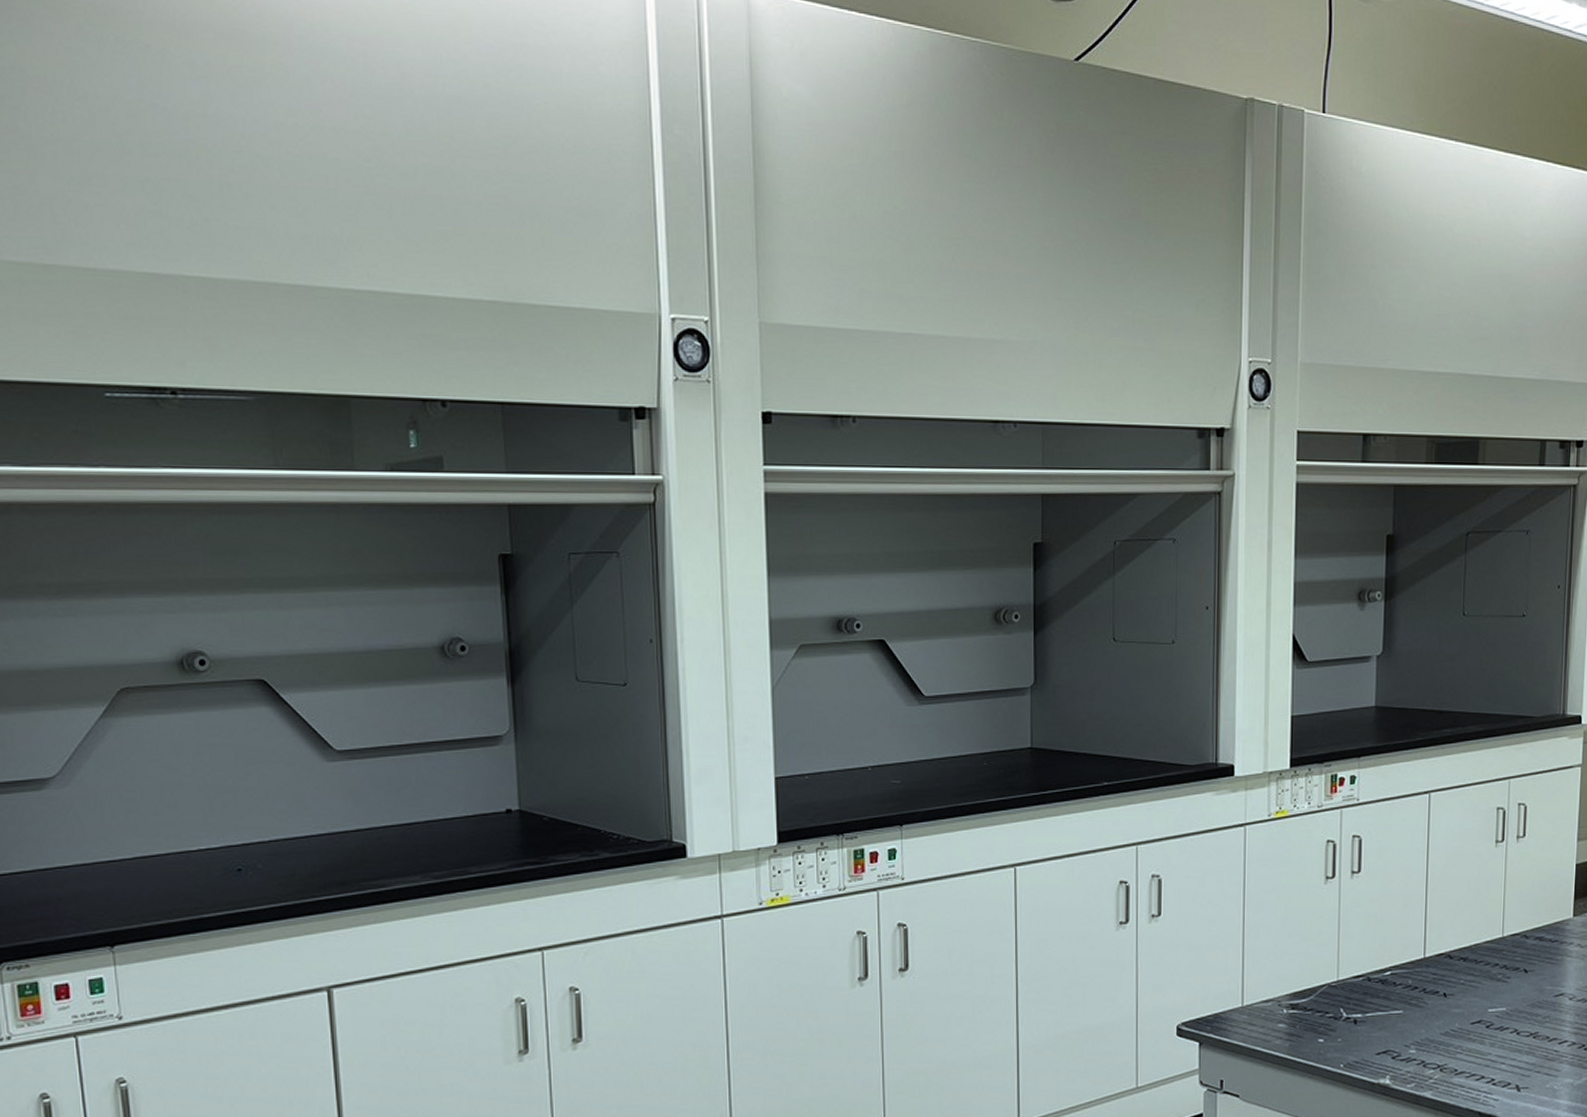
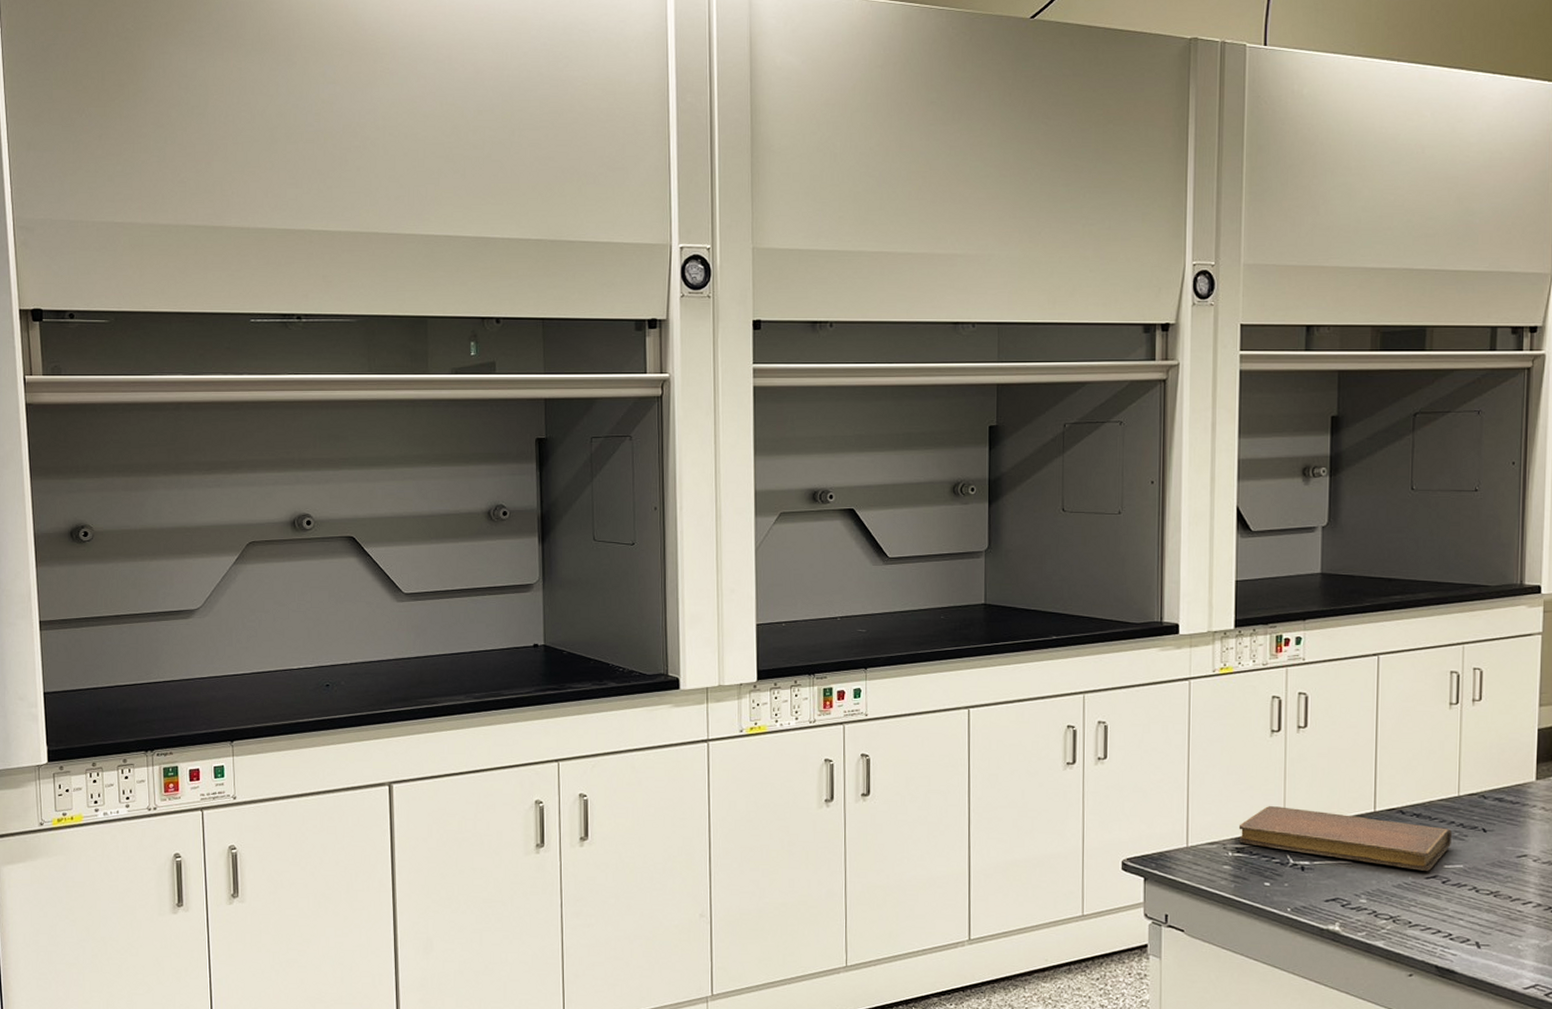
notebook: none [1293,958,1496,1016] -> present [1238,806,1452,871]

